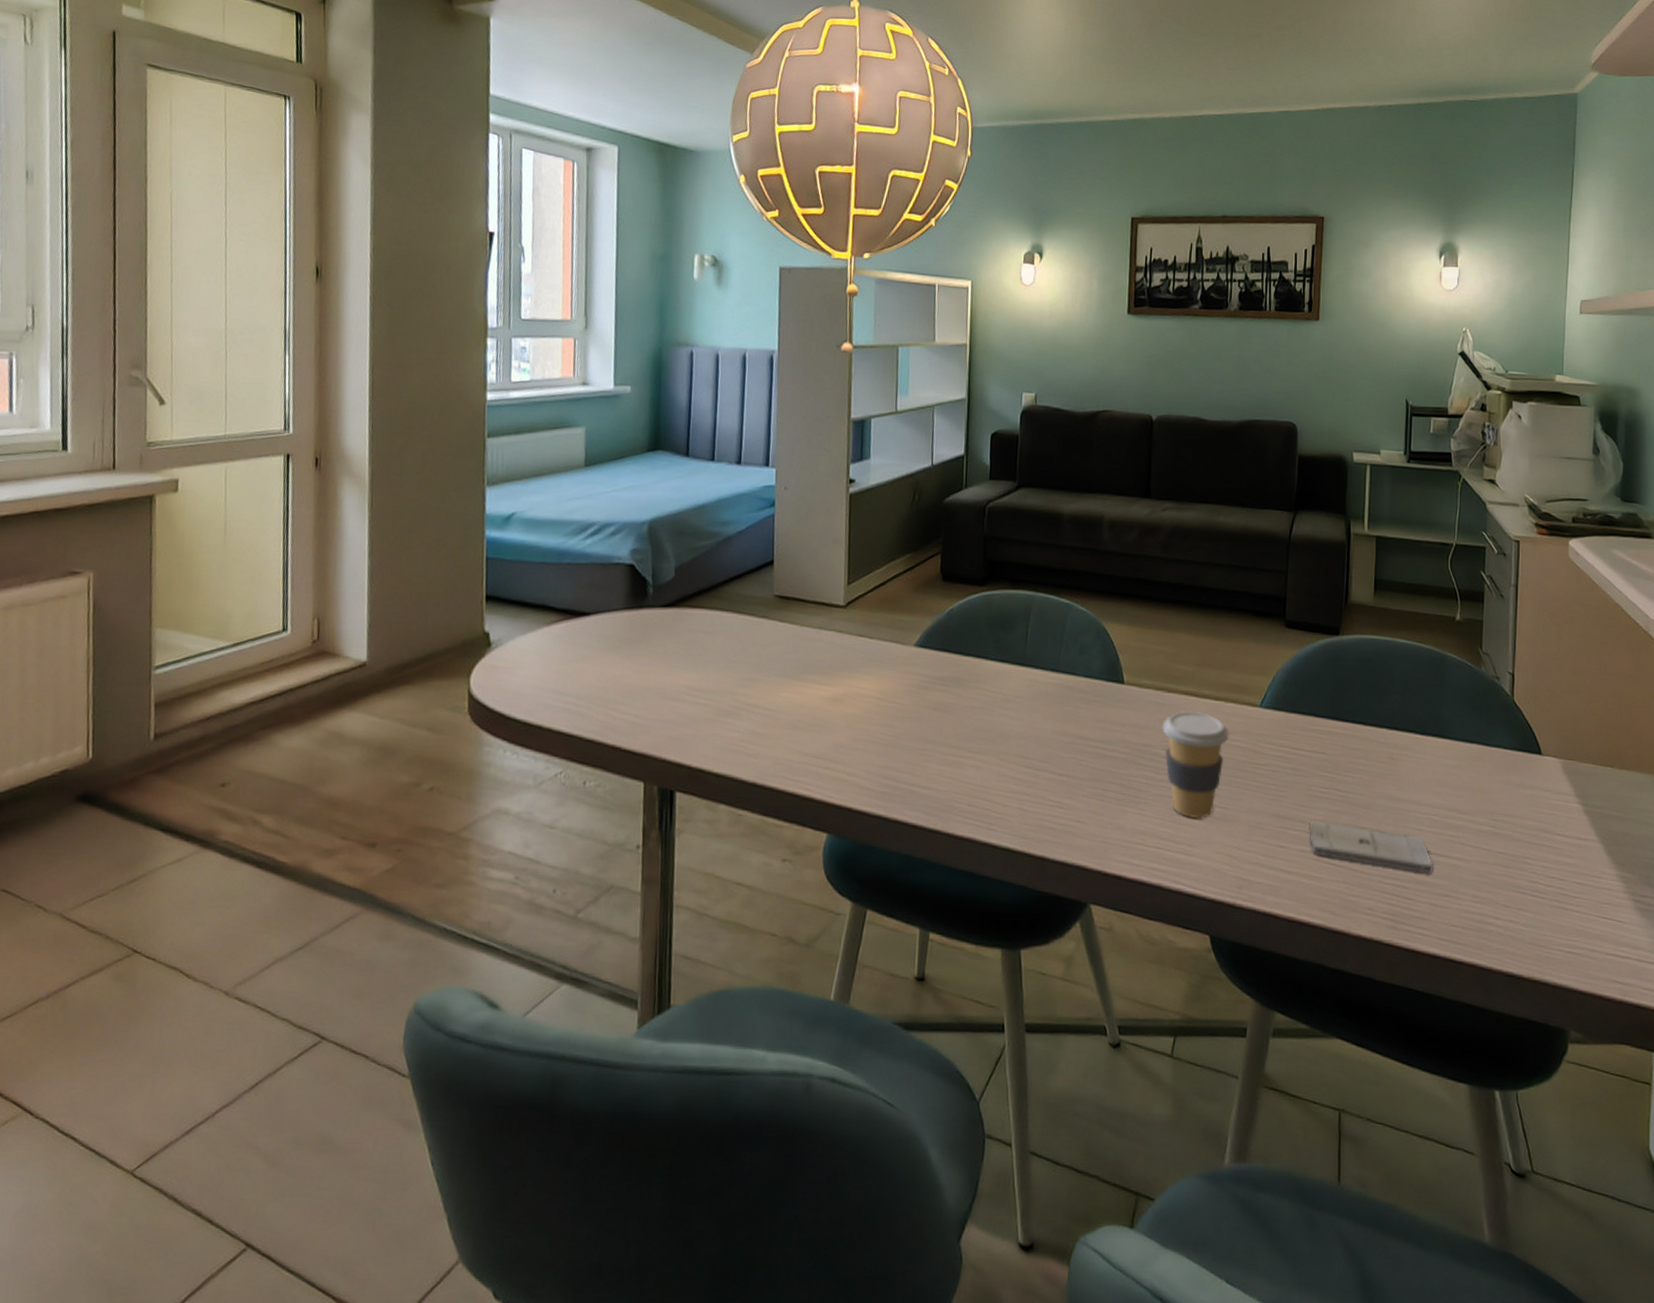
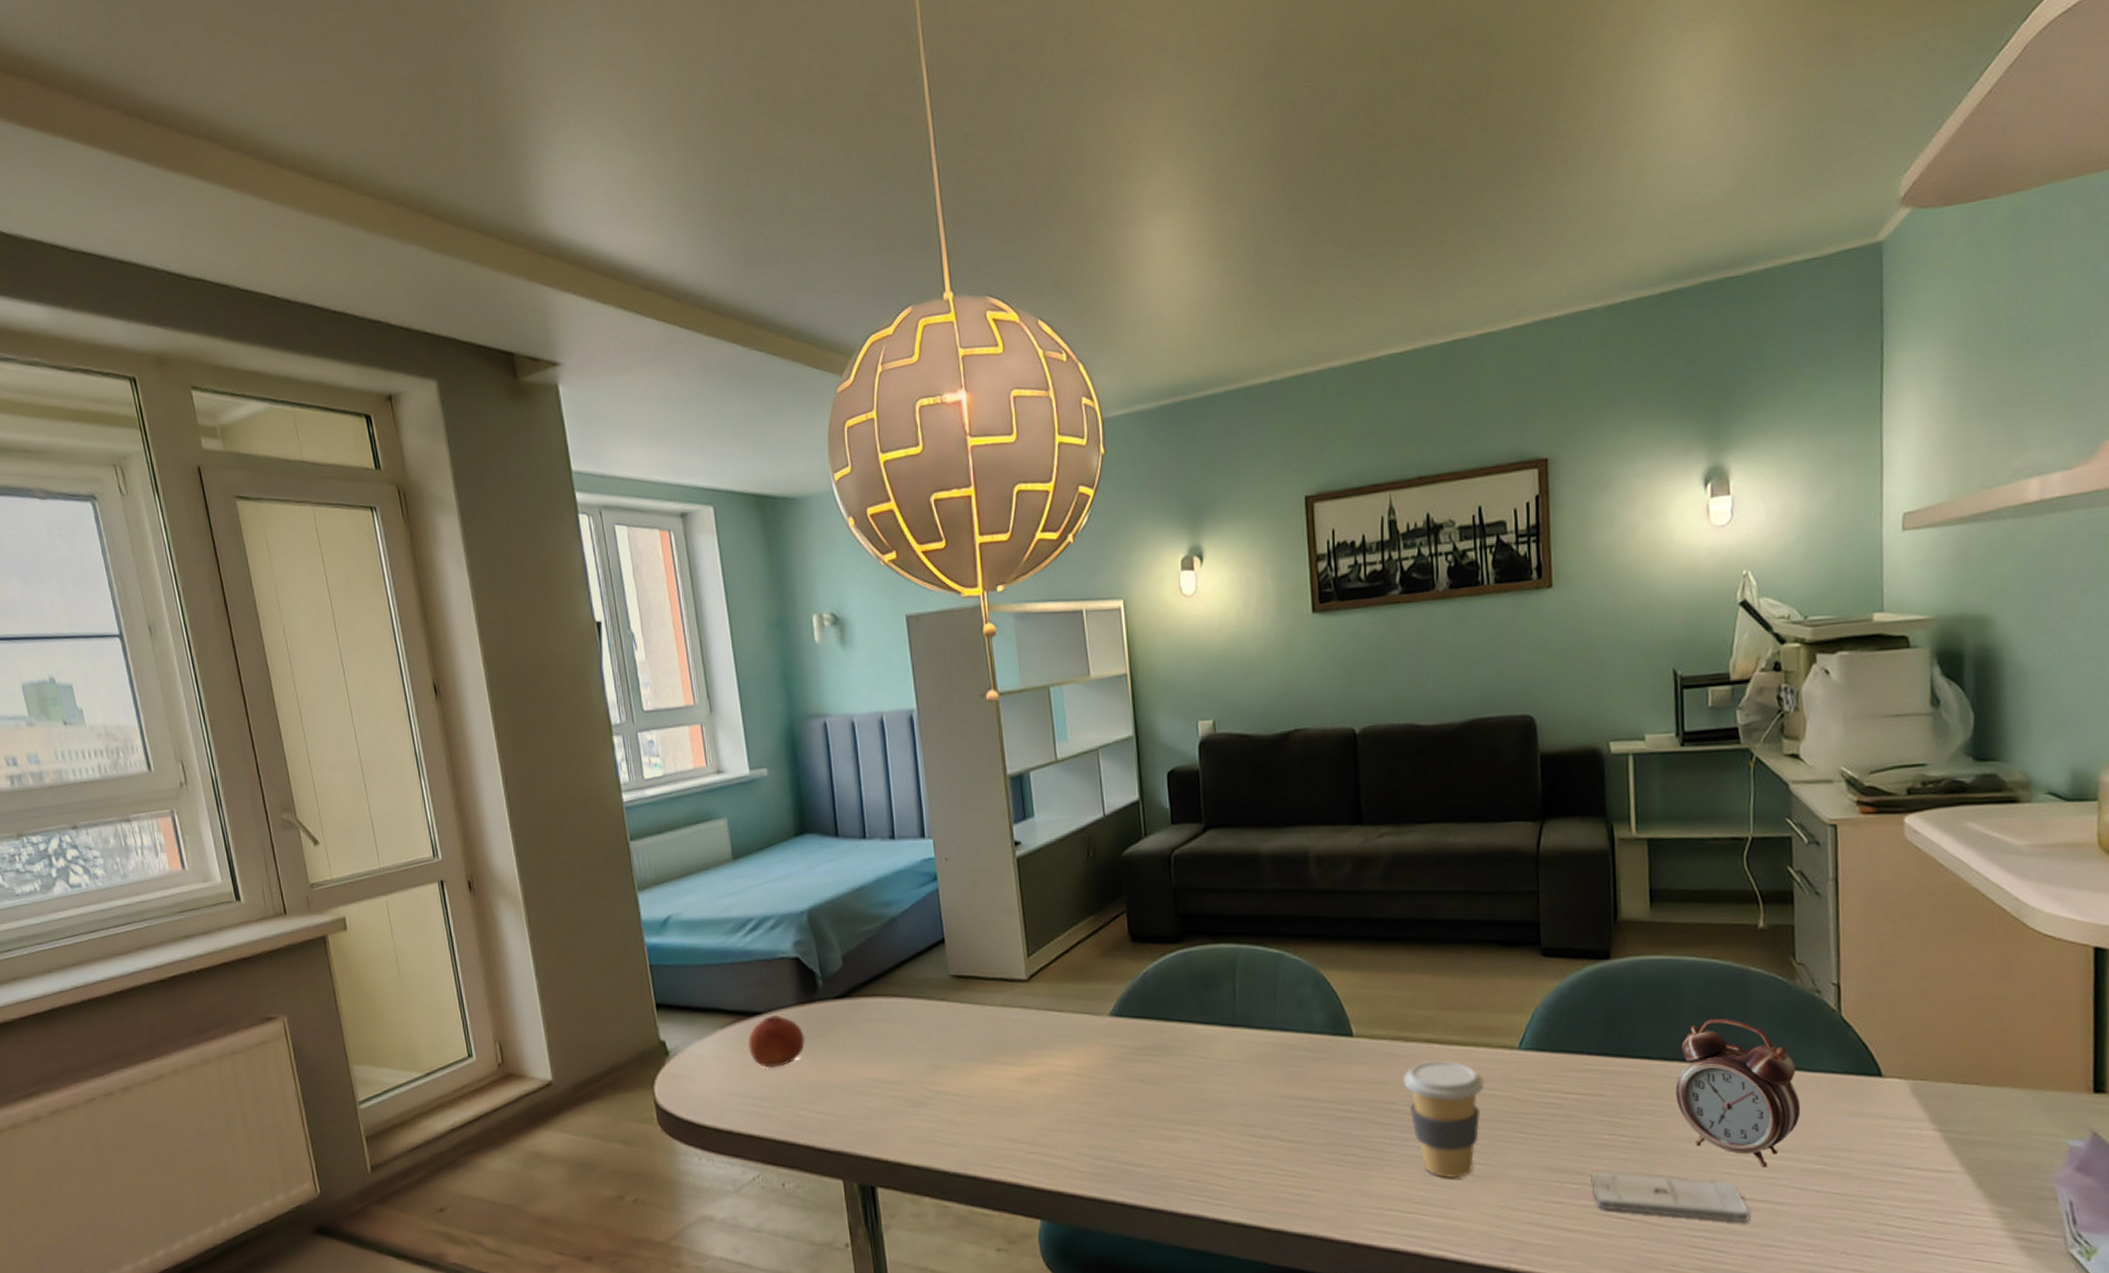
fruit: none [571,617,629,668] -> present [748,1015,806,1068]
alarm clock: none [1382,694,1479,827] -> present [1675,1019,1801,1168]

